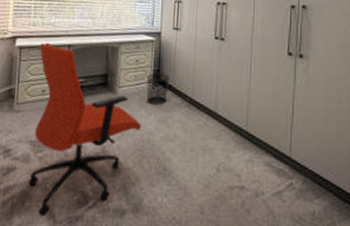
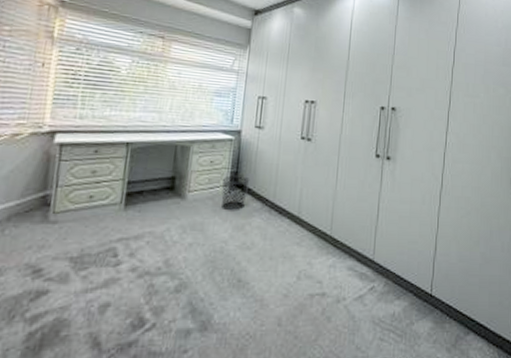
office chair: present [28,42,141,217] -> none [66,139,214,347]

